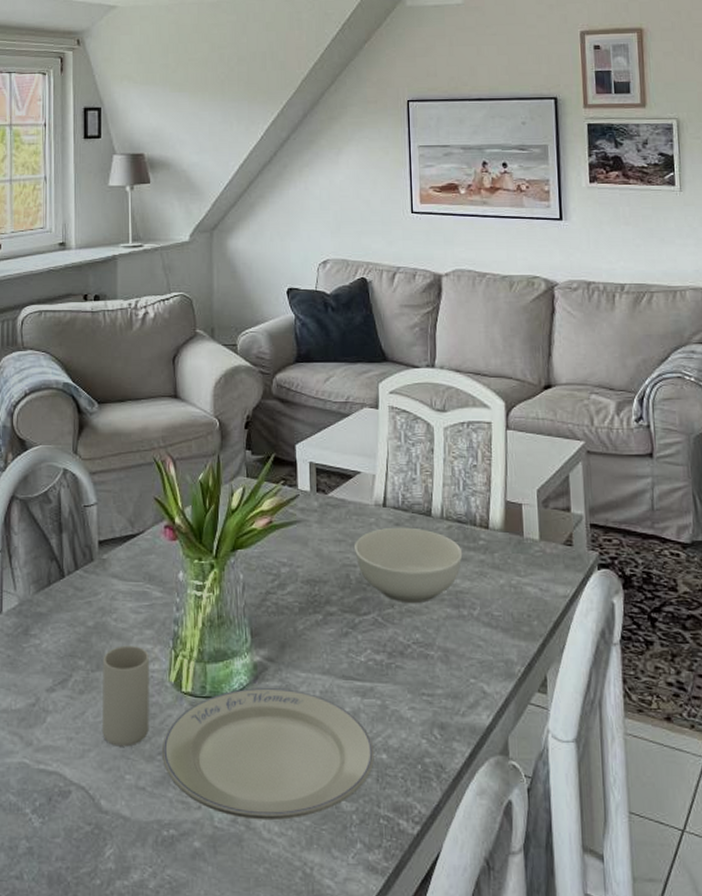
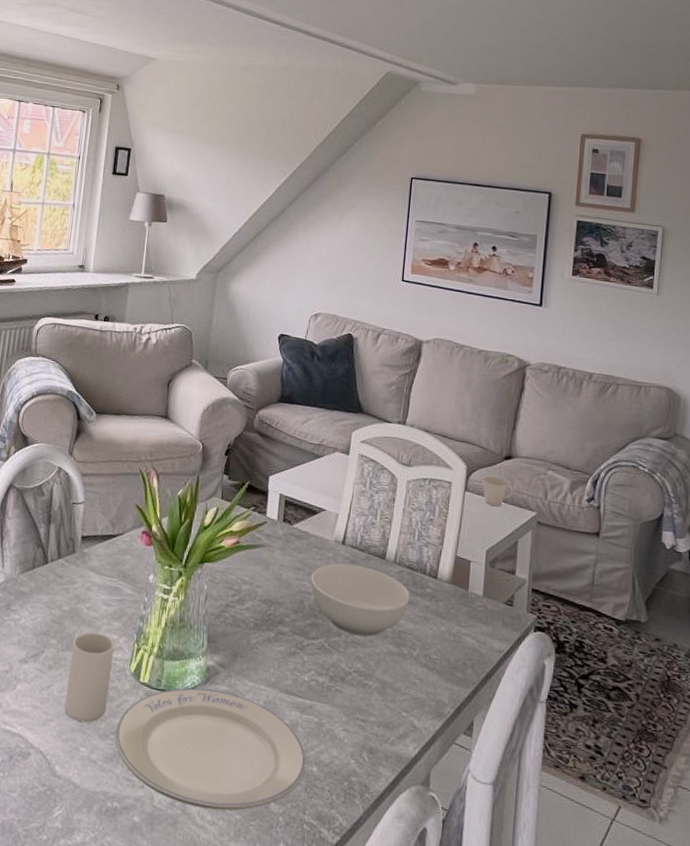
cup: none [522,410,558,442] -> present [481,476,514,507]

